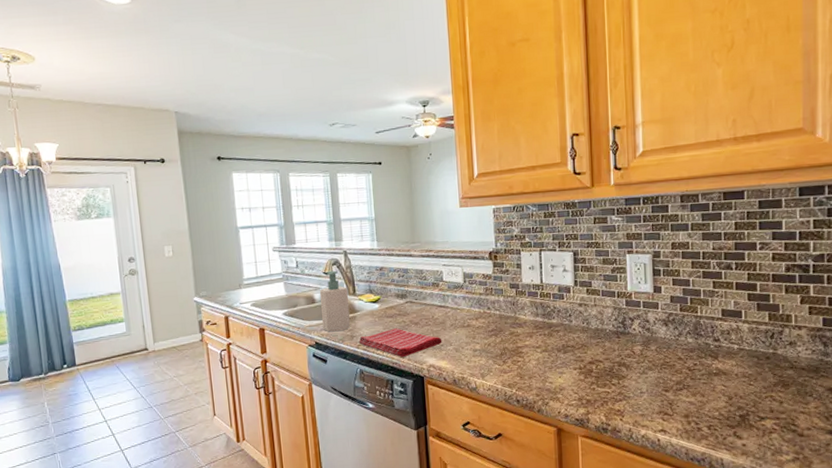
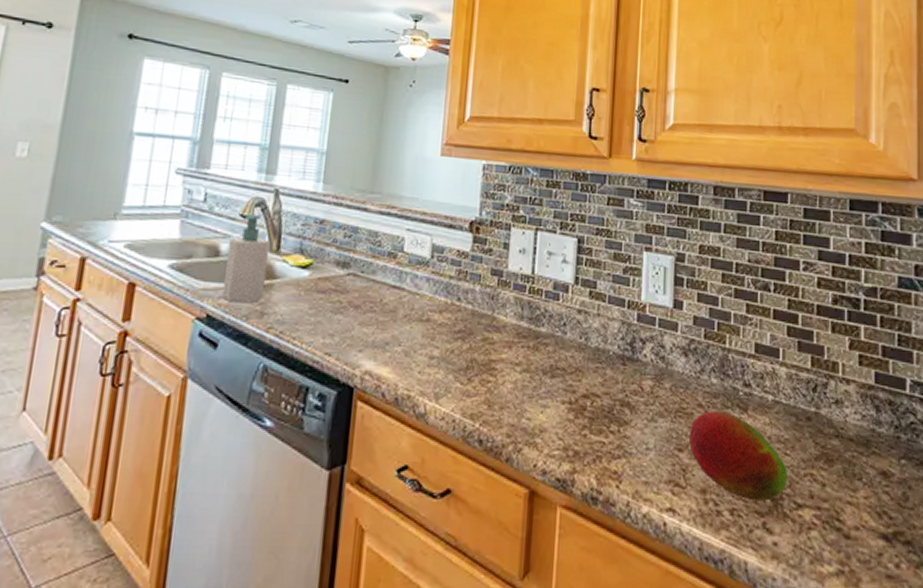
dish towel: present [358,328,442,358] -> none [269,310,389,355]
fruit: none [672,360,752,419] -> present [688,411,787,501]

